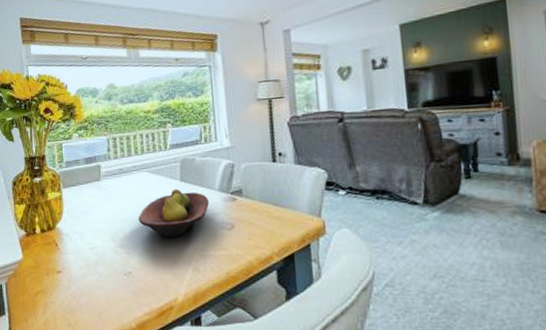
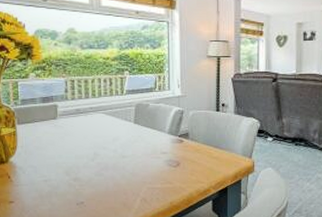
fruit bowl: present [138,188,209,238] -> none [93,130,159,173]

